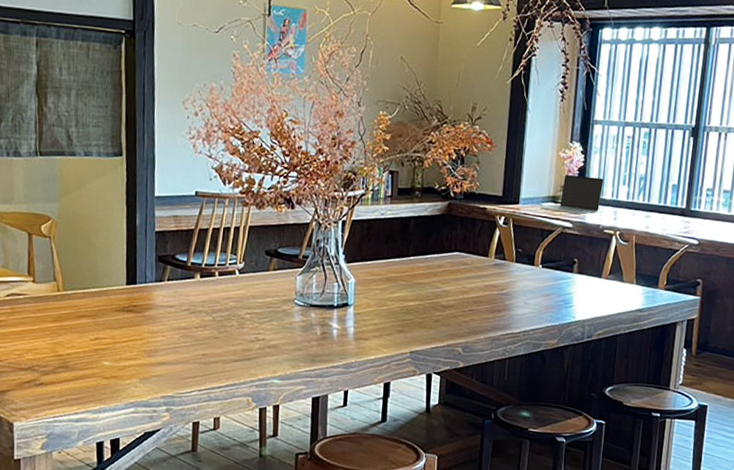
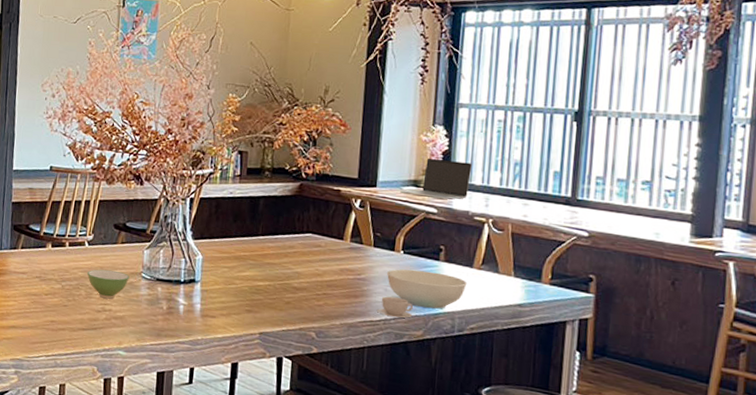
bowl: none [238,298,282,328] -> present [86,269,130,299]
teacup: none [517,309,549,329] -> present [376,296,413,318]
bowl: none [526,282,597,318] -> present [386,269,467,309]

